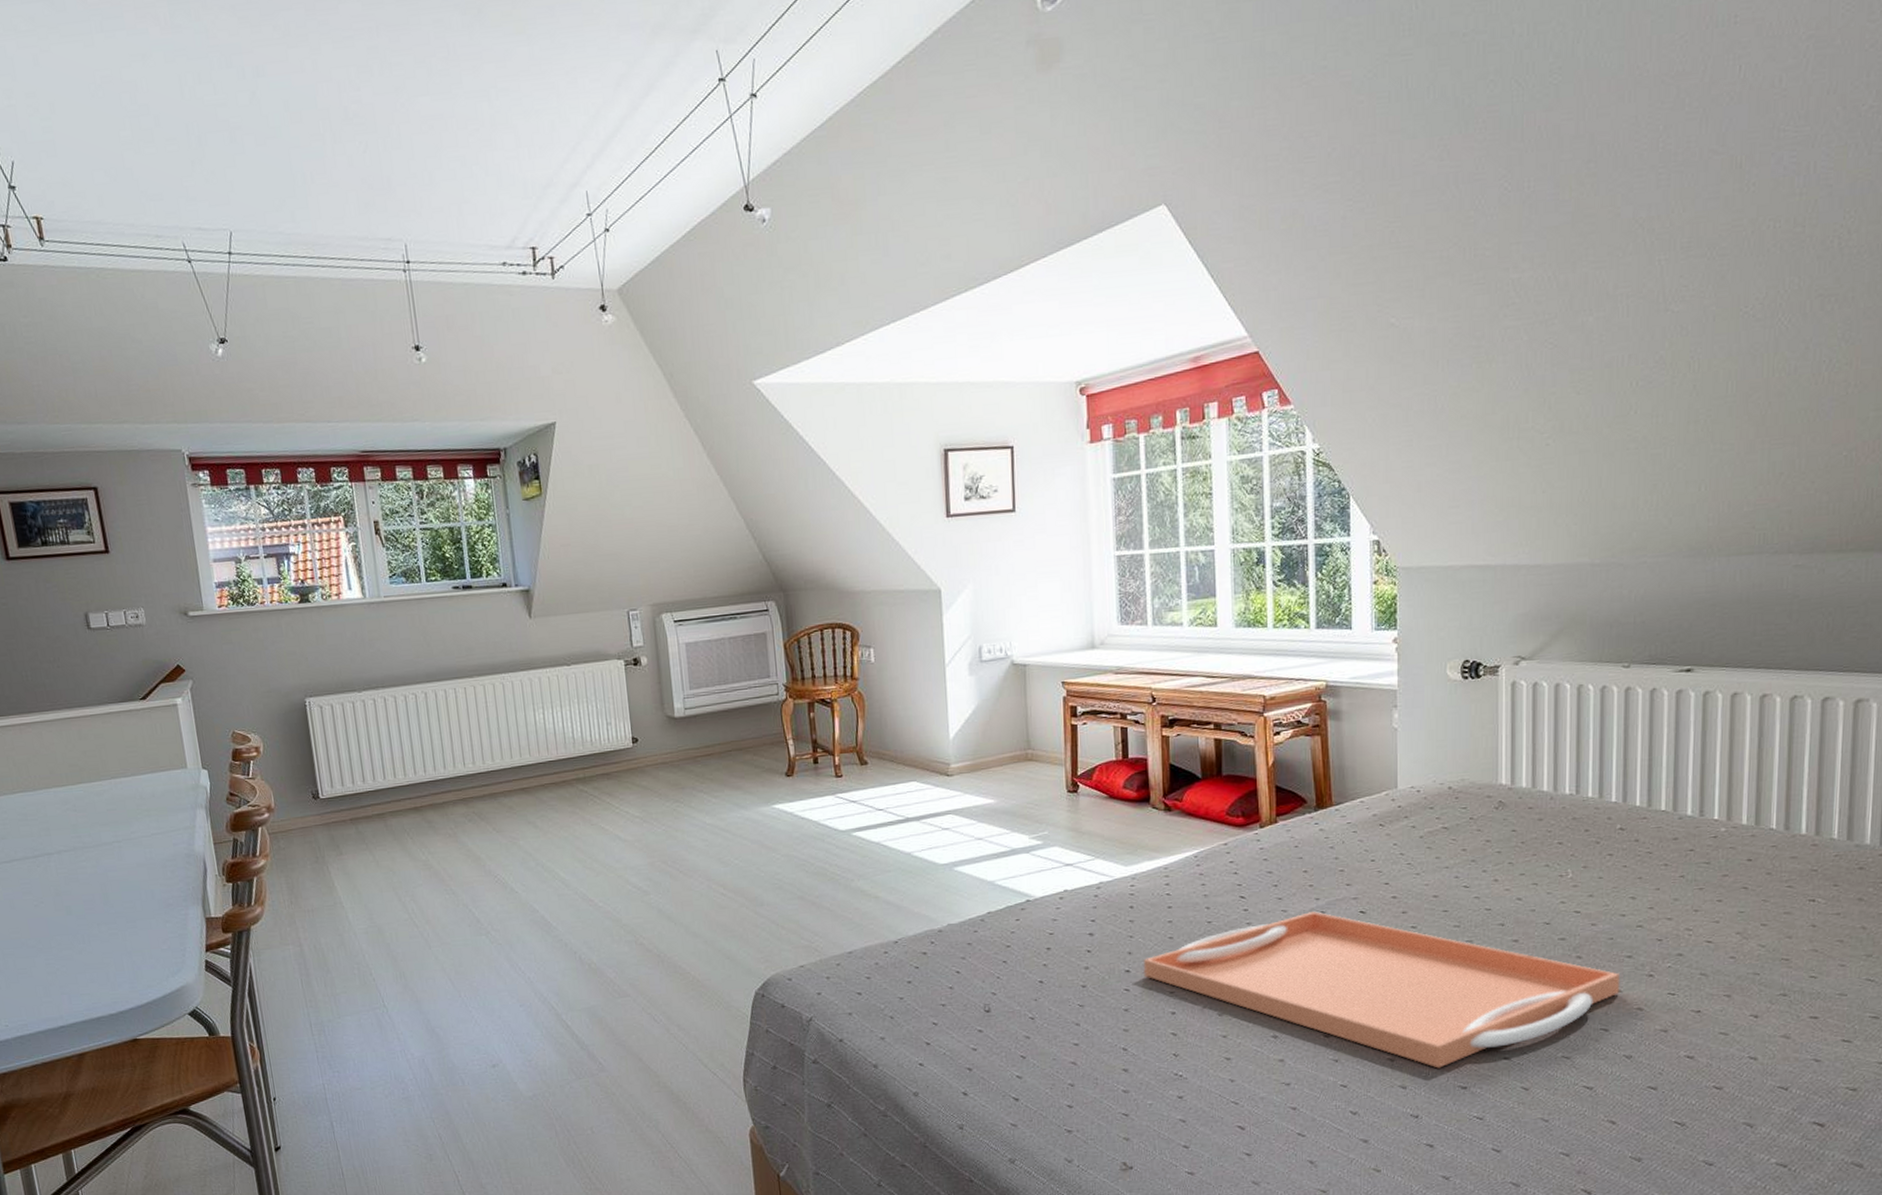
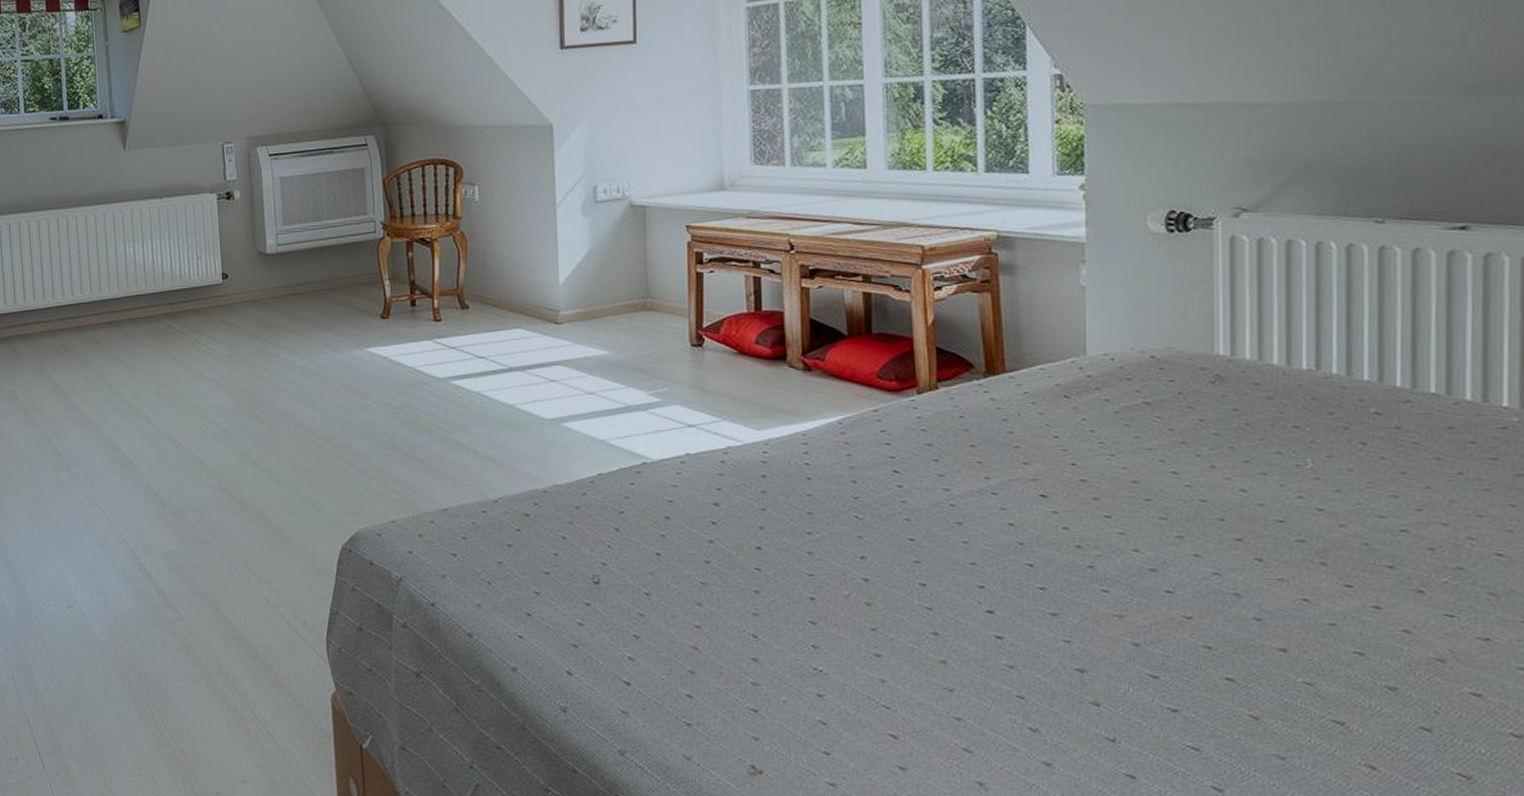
serving tray: present [1143,911,1621,1069] -> none [777,492,1380,685]

